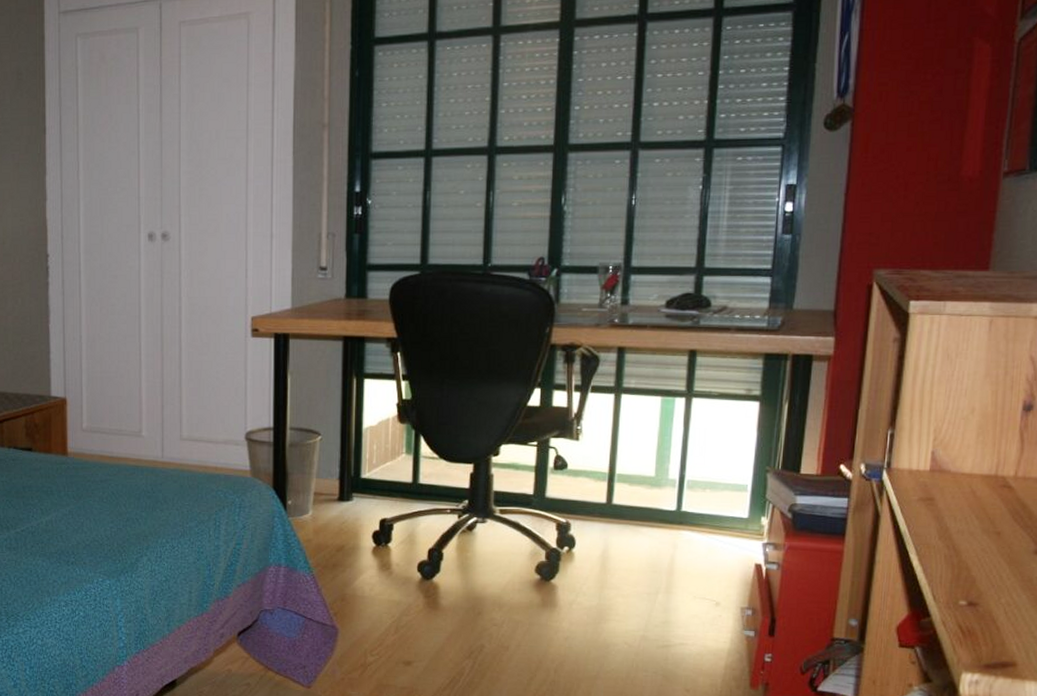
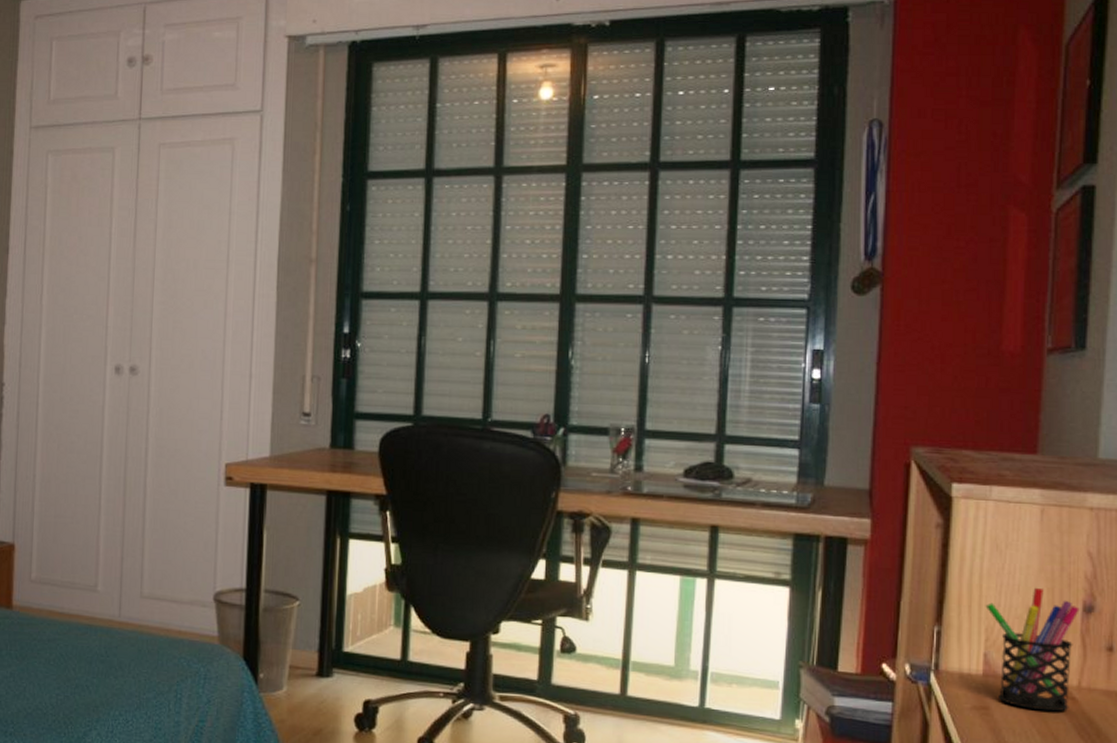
pen holder: none [935,390,1020,499] -> present [985,587,1080,712]

